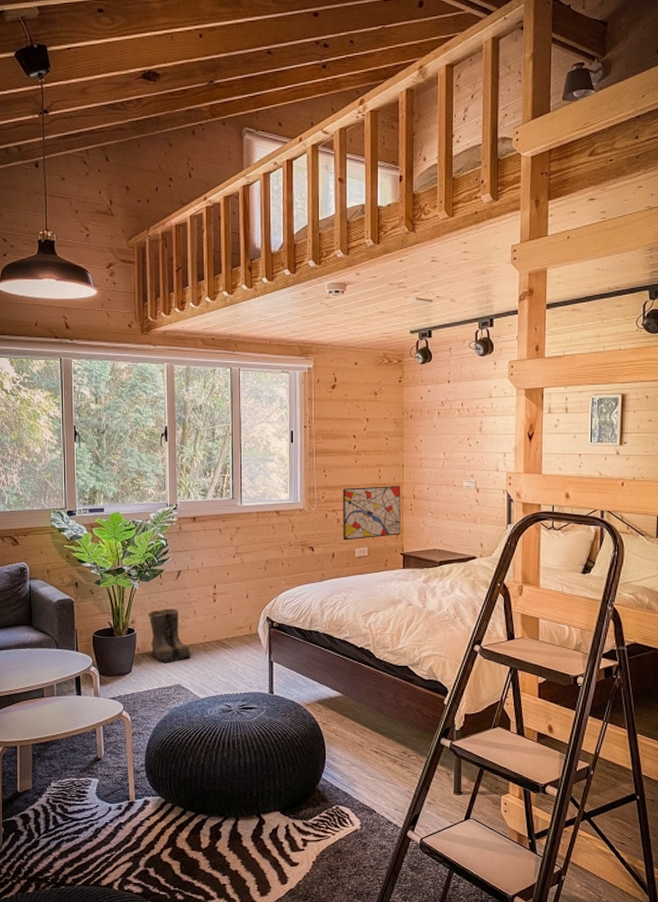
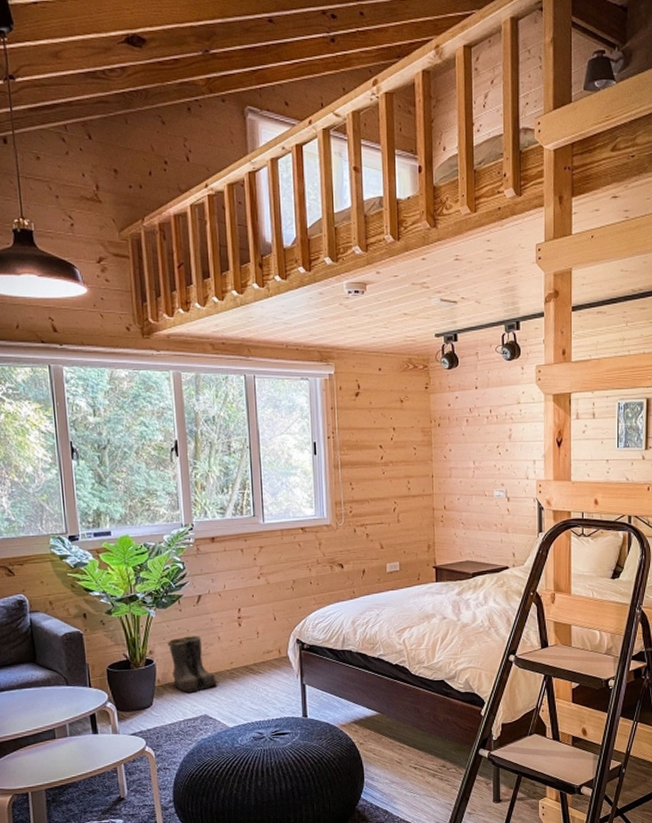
wall art: present [342,486,401,541] -> none [370,497,433,556]

